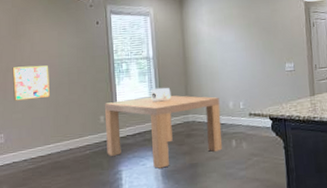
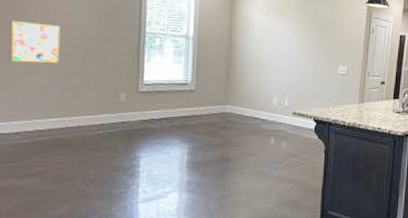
dining table: present [104,87,222,169] -> none [124,71,263,159]

